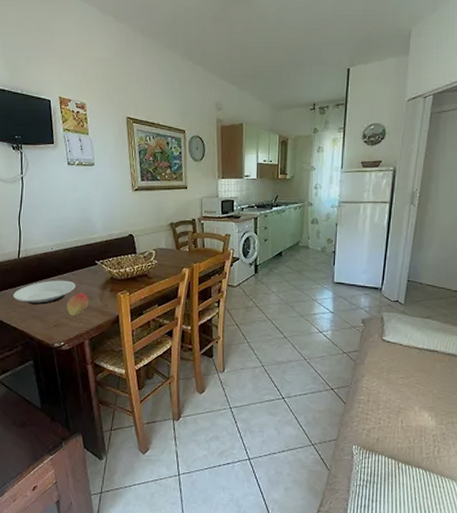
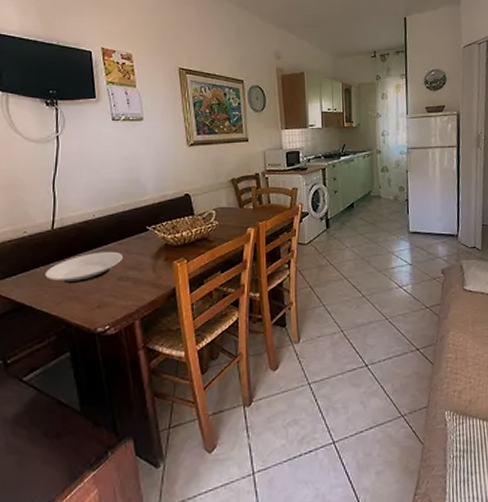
fruit: present [66,293,89,317] -> none [112,264,140,294]

